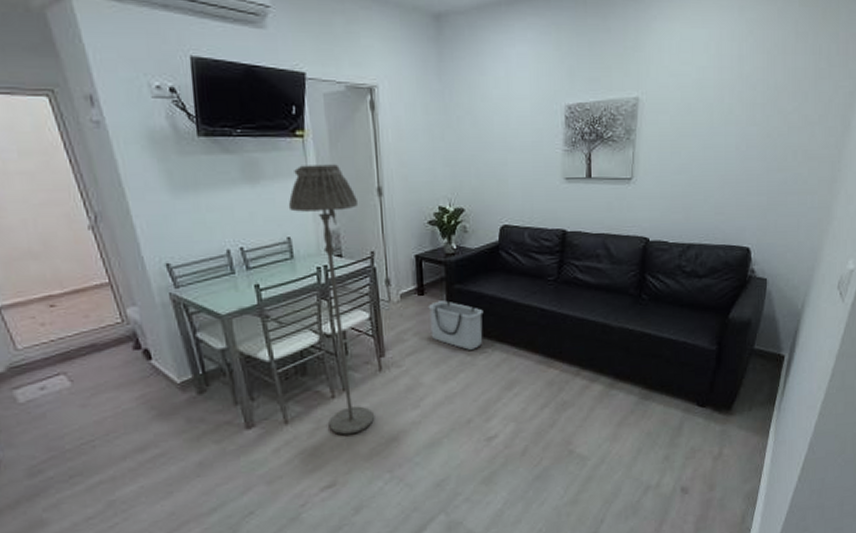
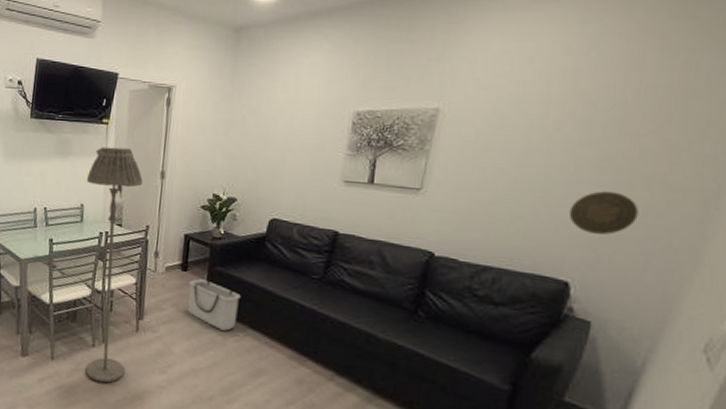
decorative plate: none [745,164,791,204] -> present [568,191,639,236]

